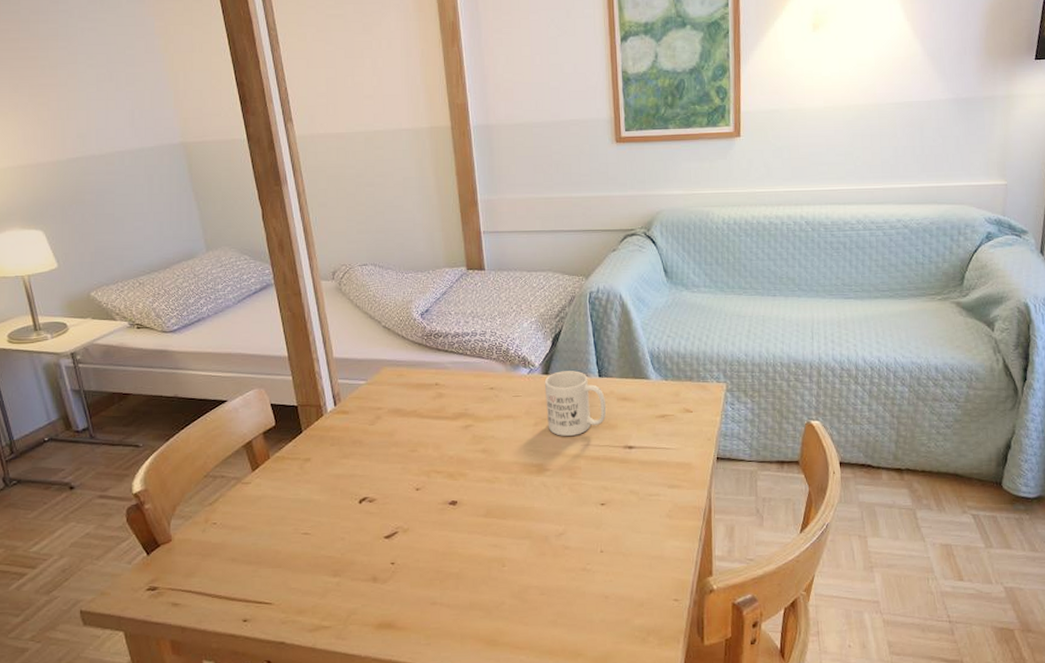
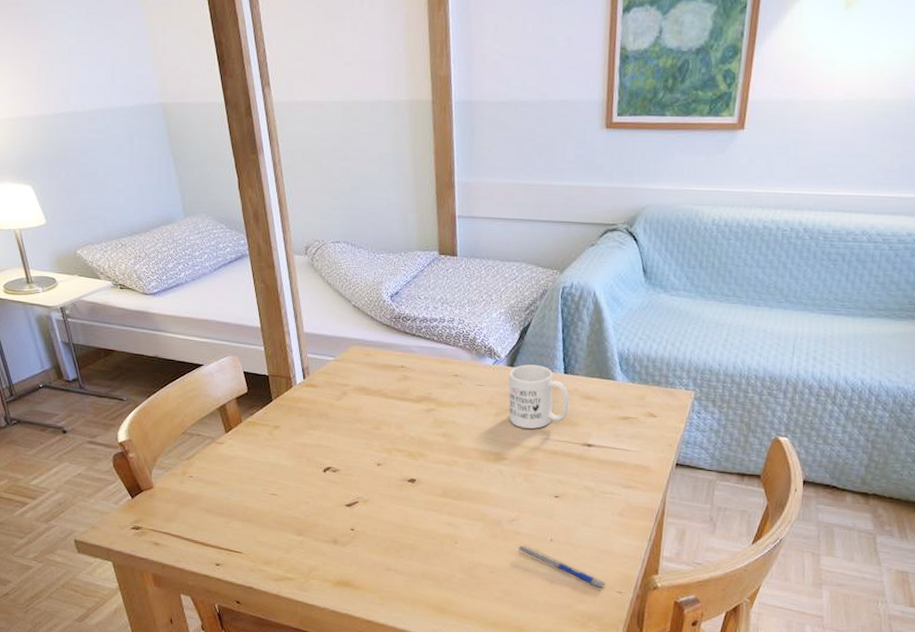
pen: none [568,560,661,600] -> present [517,545,606,590]

